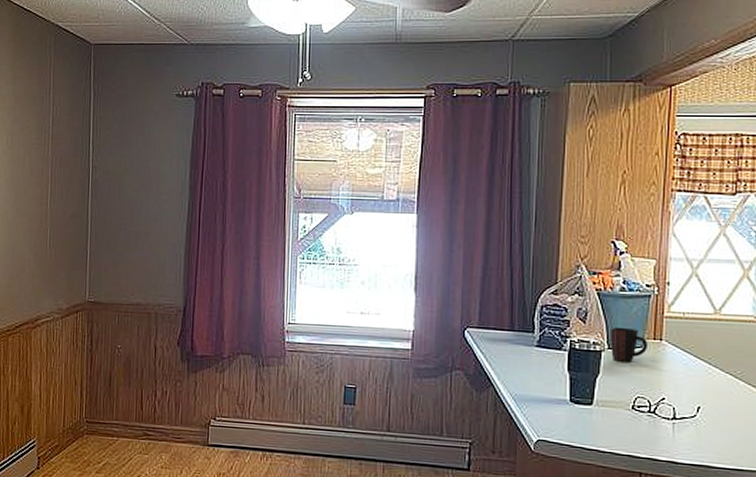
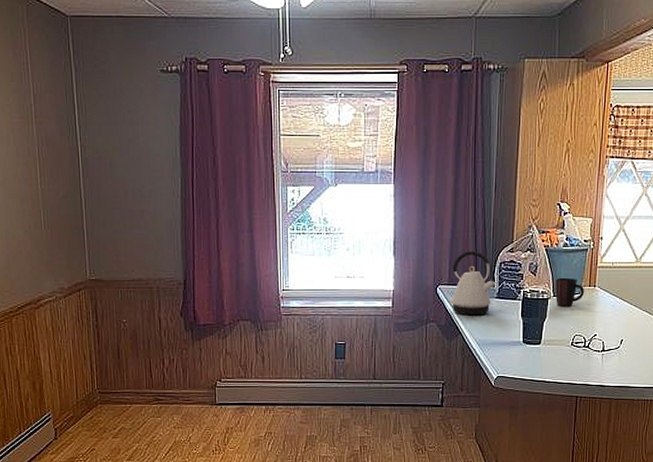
kettle: none [479,291,536,366] -> present [449,251,496,316]

